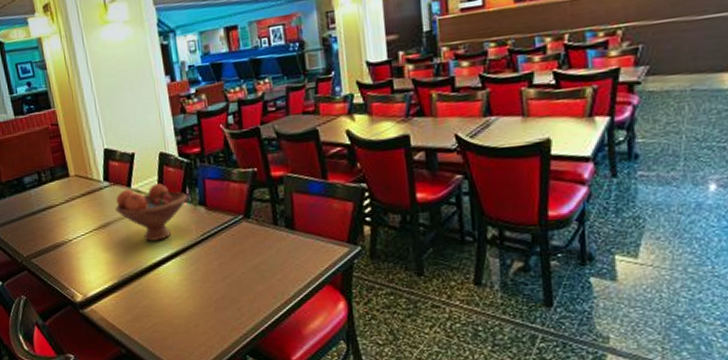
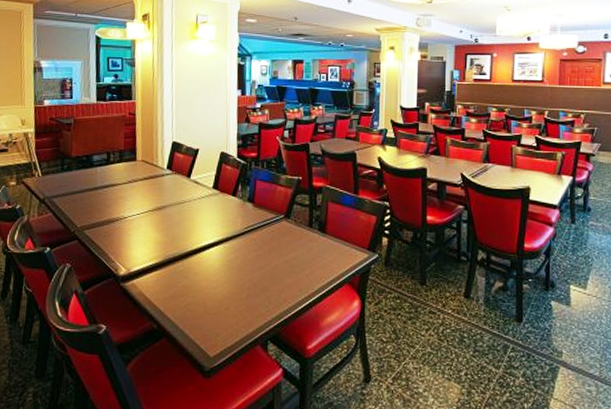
fruit bowl: present [115,183,188,242] -> none [172,178,239,229]

